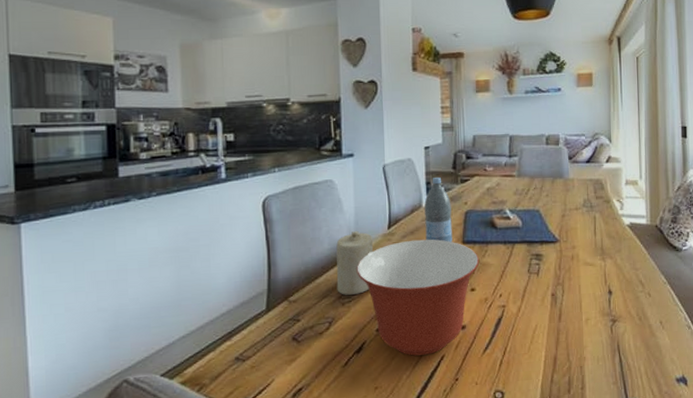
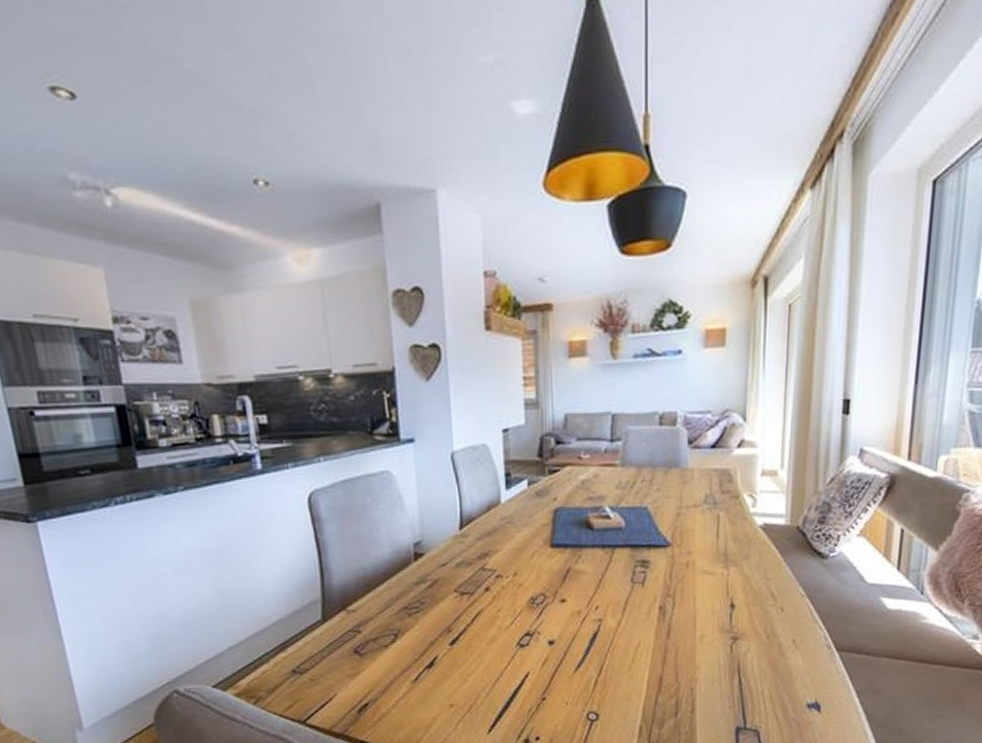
candle: present [336,230,374,295] -> none [398,531,443,605]
mixing bowl: present [356,239,480,356] -> none [423,542,572,673]
water bottle: present [424,176,453,242] -> none [503,466,538,546]

